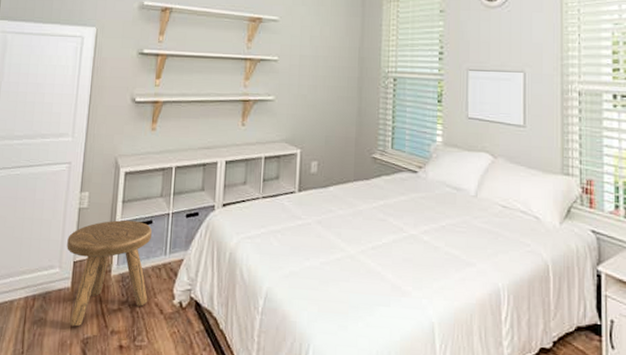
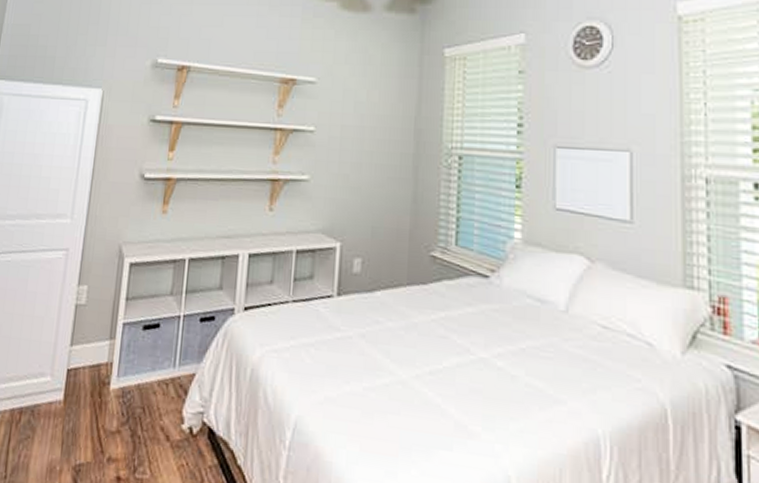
stool: present [67,220,152,327] -> none [60,321,159,450]

